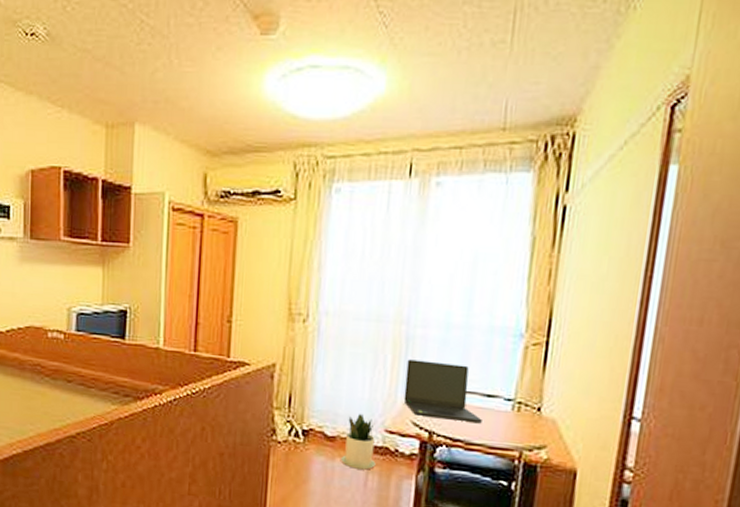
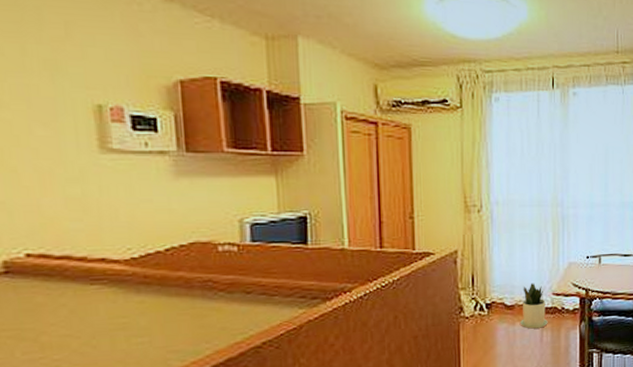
laptop: present [403,359,482,424] -> none [564,234,622,278]

